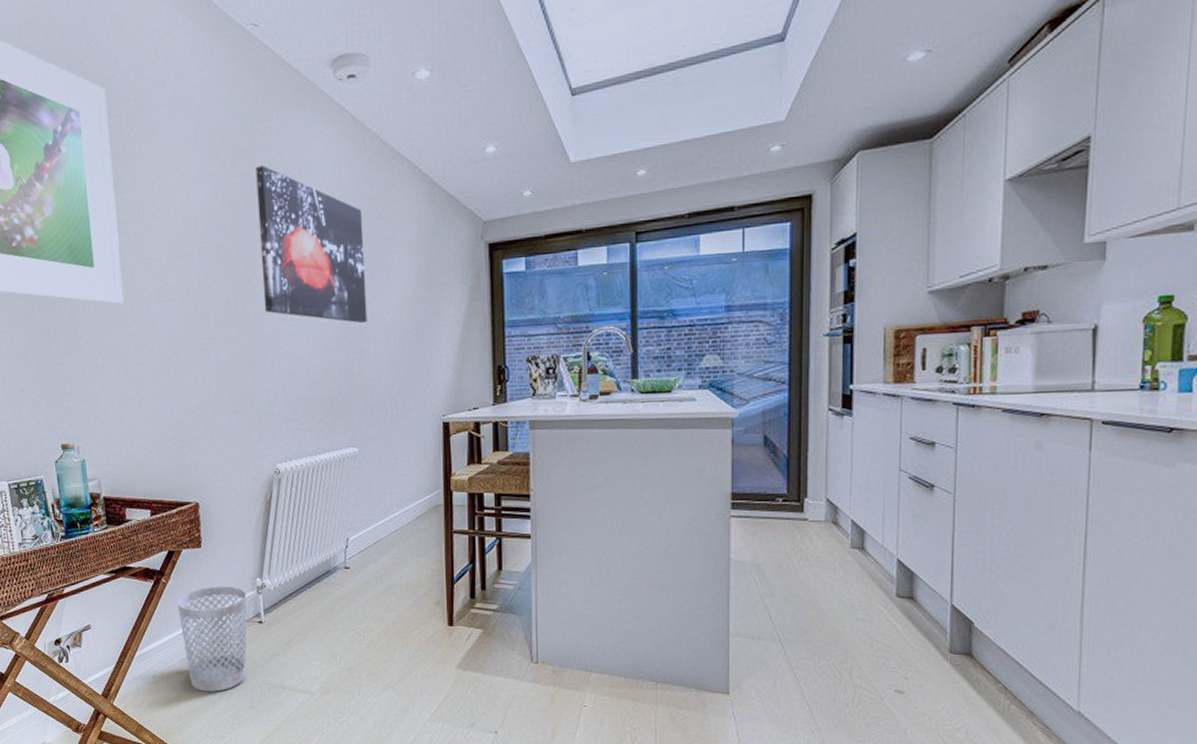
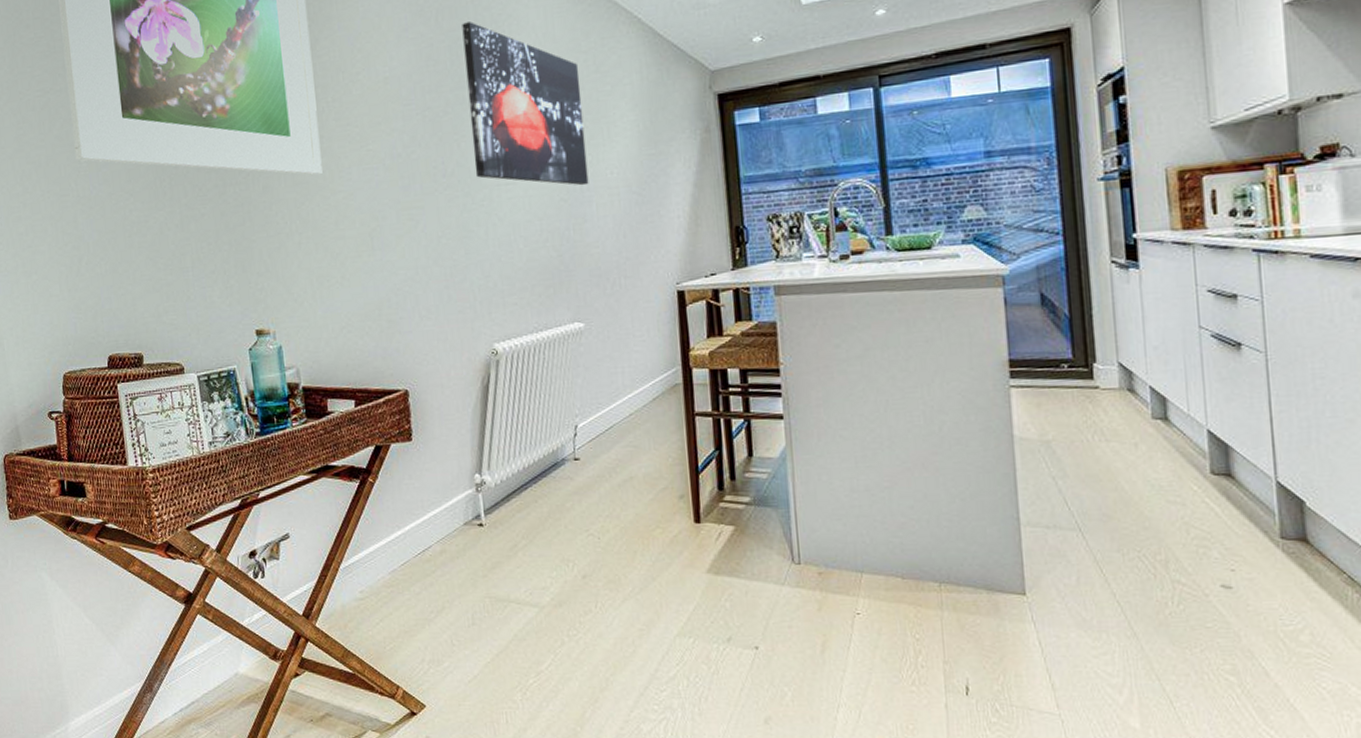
wastebasket: present [177,586,247,692] -> none [386,484,466,608]

